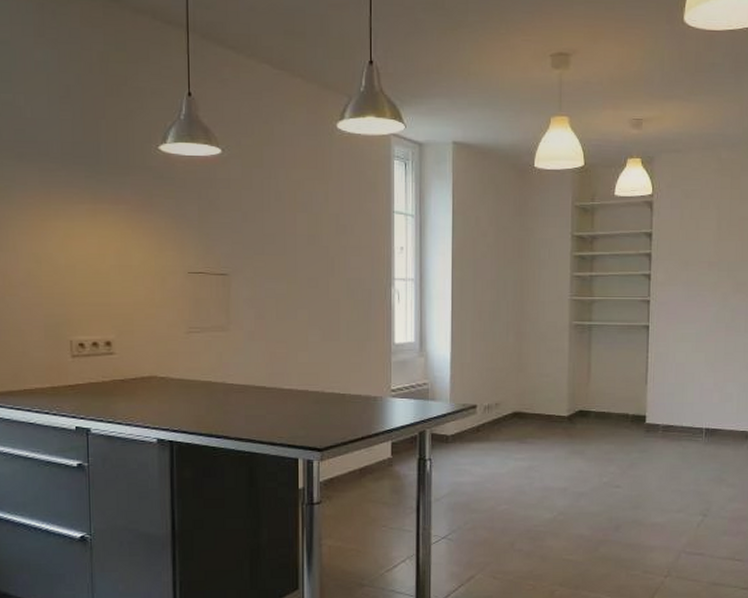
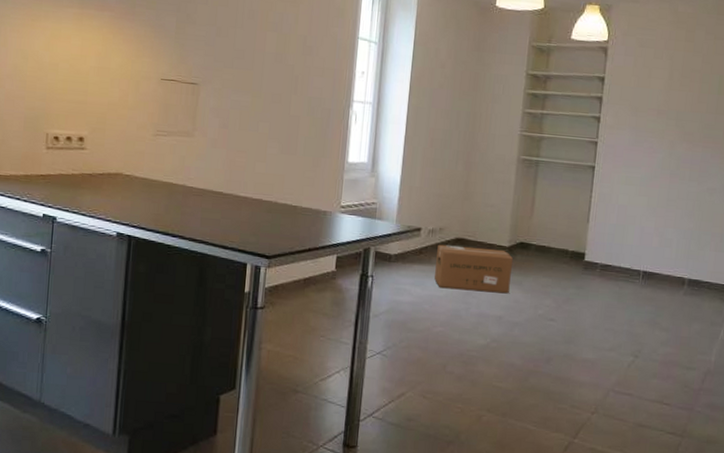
box: none [495,420,573,465] -> present [434,244,513,294]

